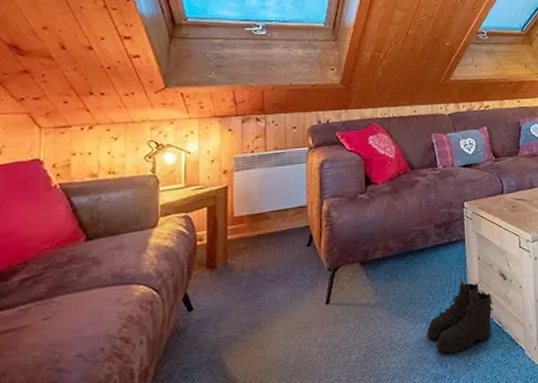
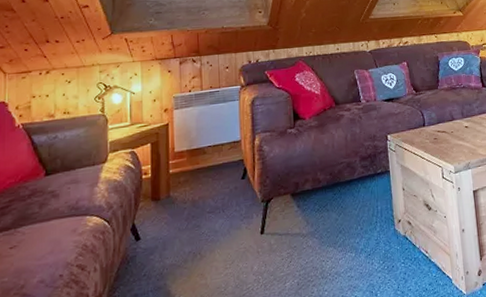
boots: present [427,281,494,353] -> none [356,211,420,282]

